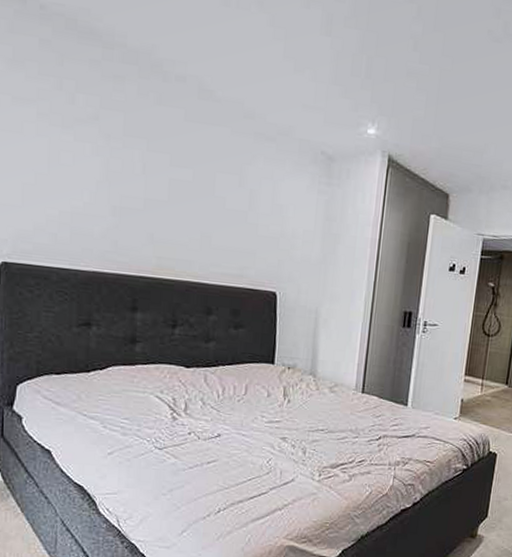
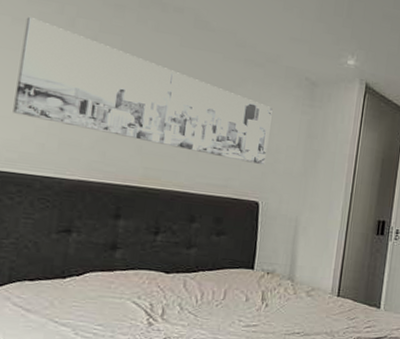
wall art: none [23,95,287,253] -> present [13,17,273,166]

